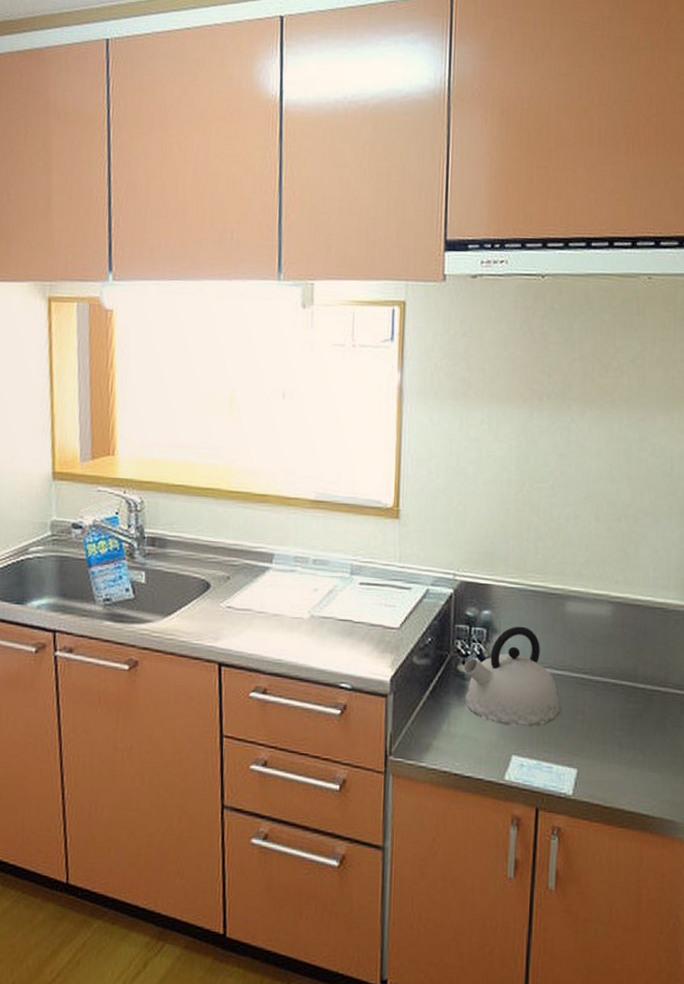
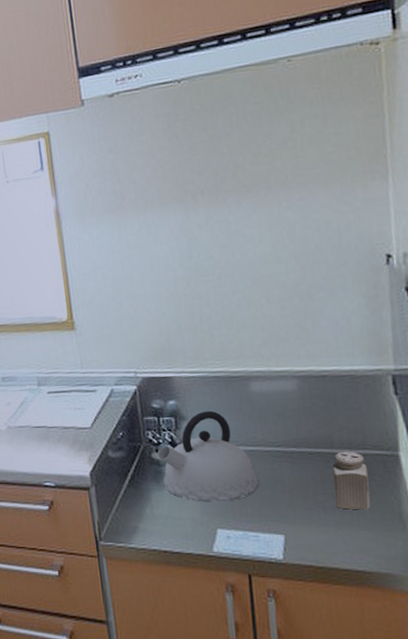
salt shaker: none [631,686,665,751] -> present [332,451,371,510]

